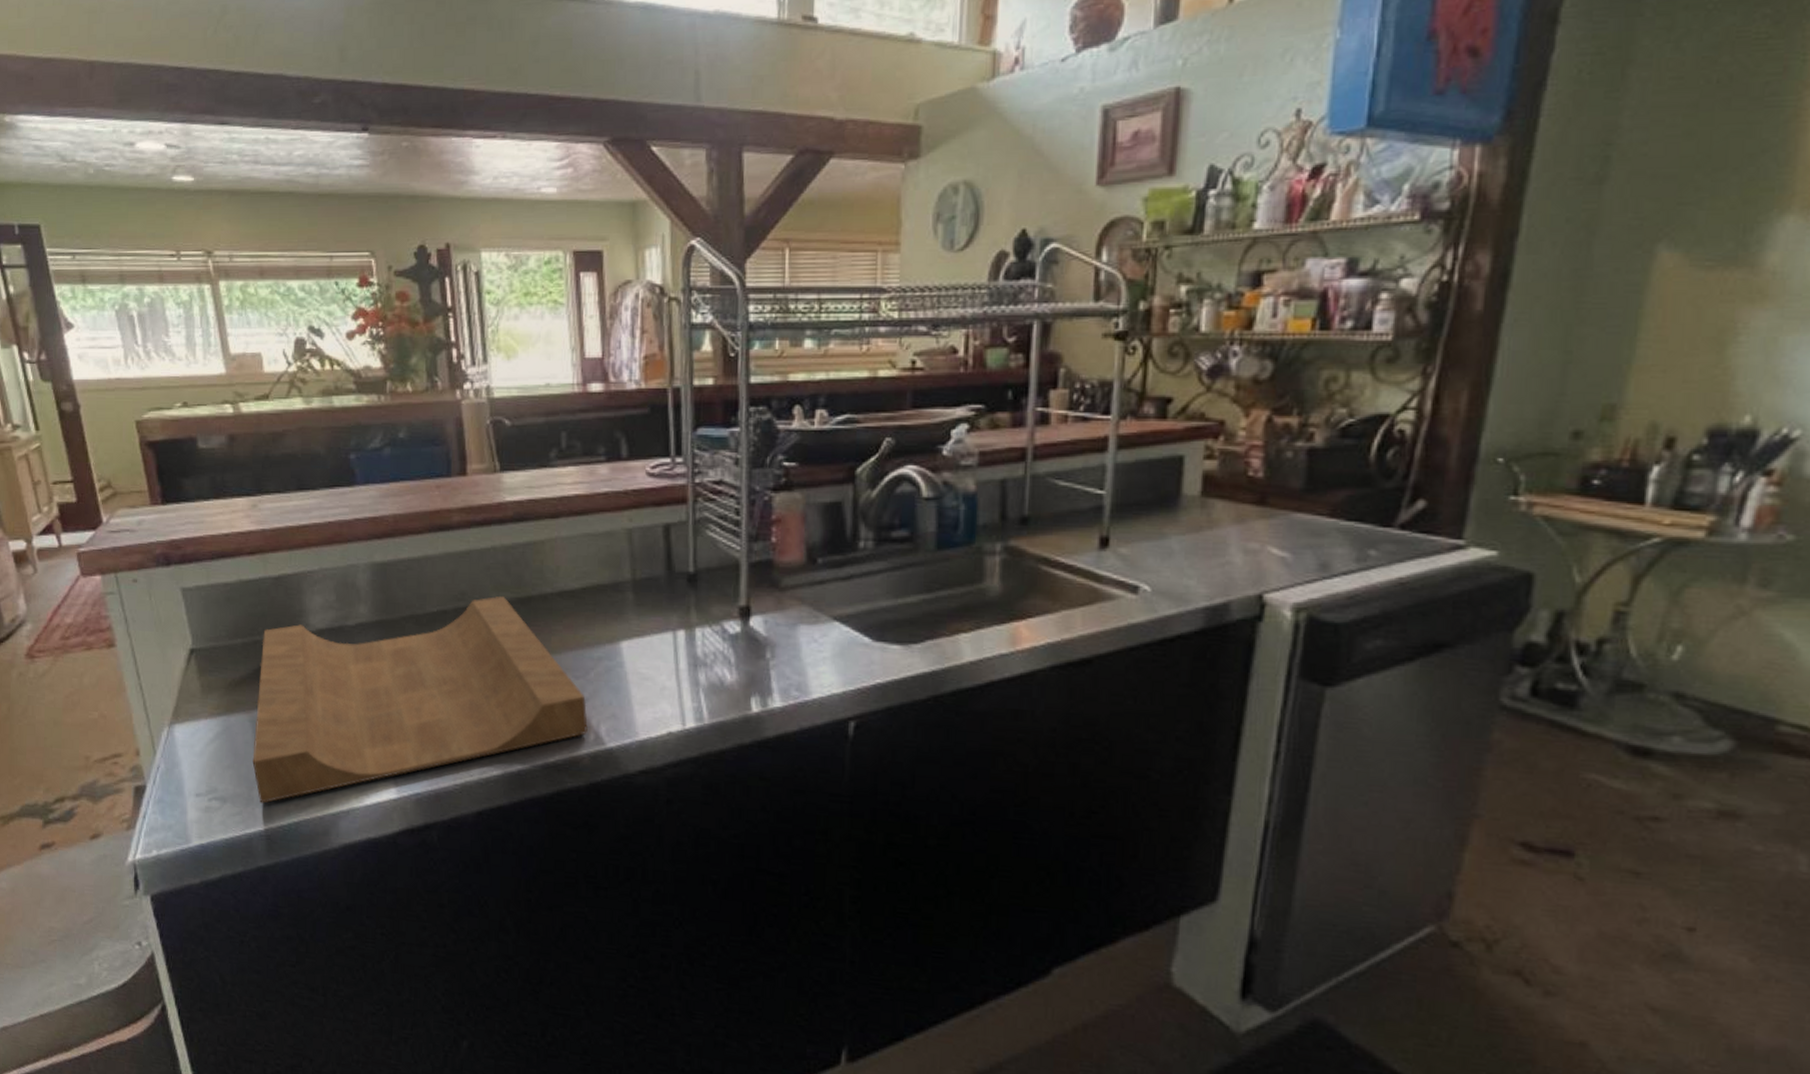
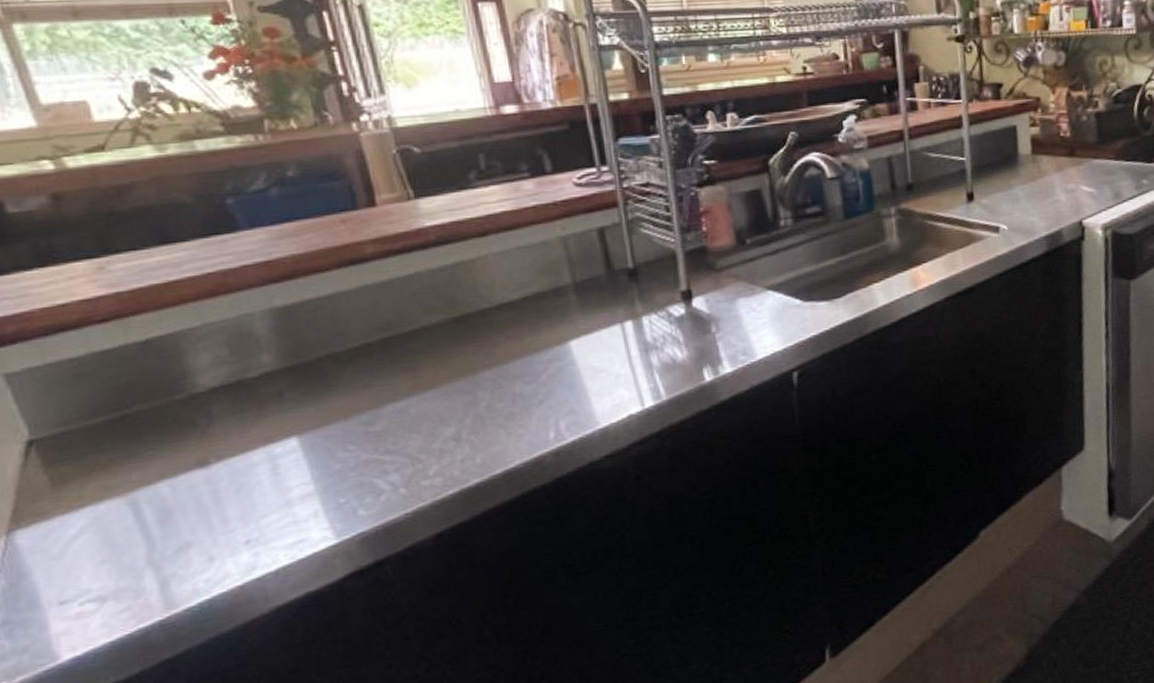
cutting board: present [252,595,588,804] -> none [133,318,547,591]

